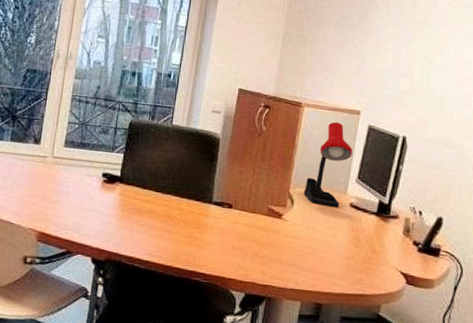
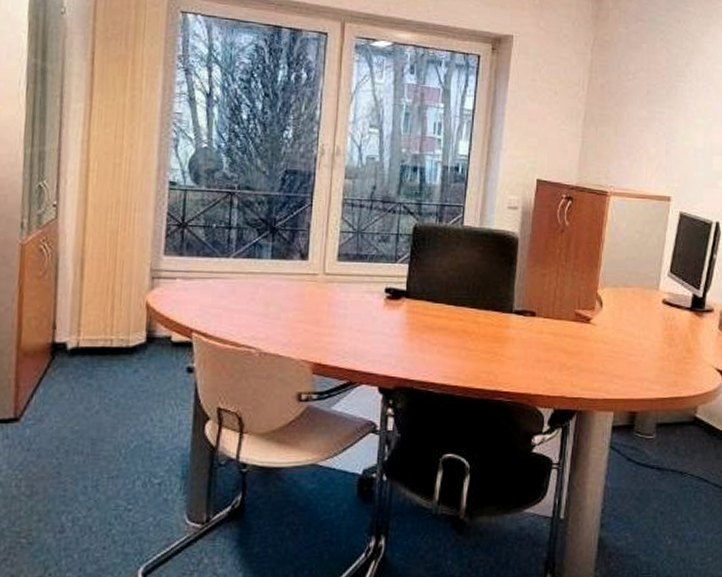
desk lamp: present [303,121,352,208] -> none [612,210,663,306]

